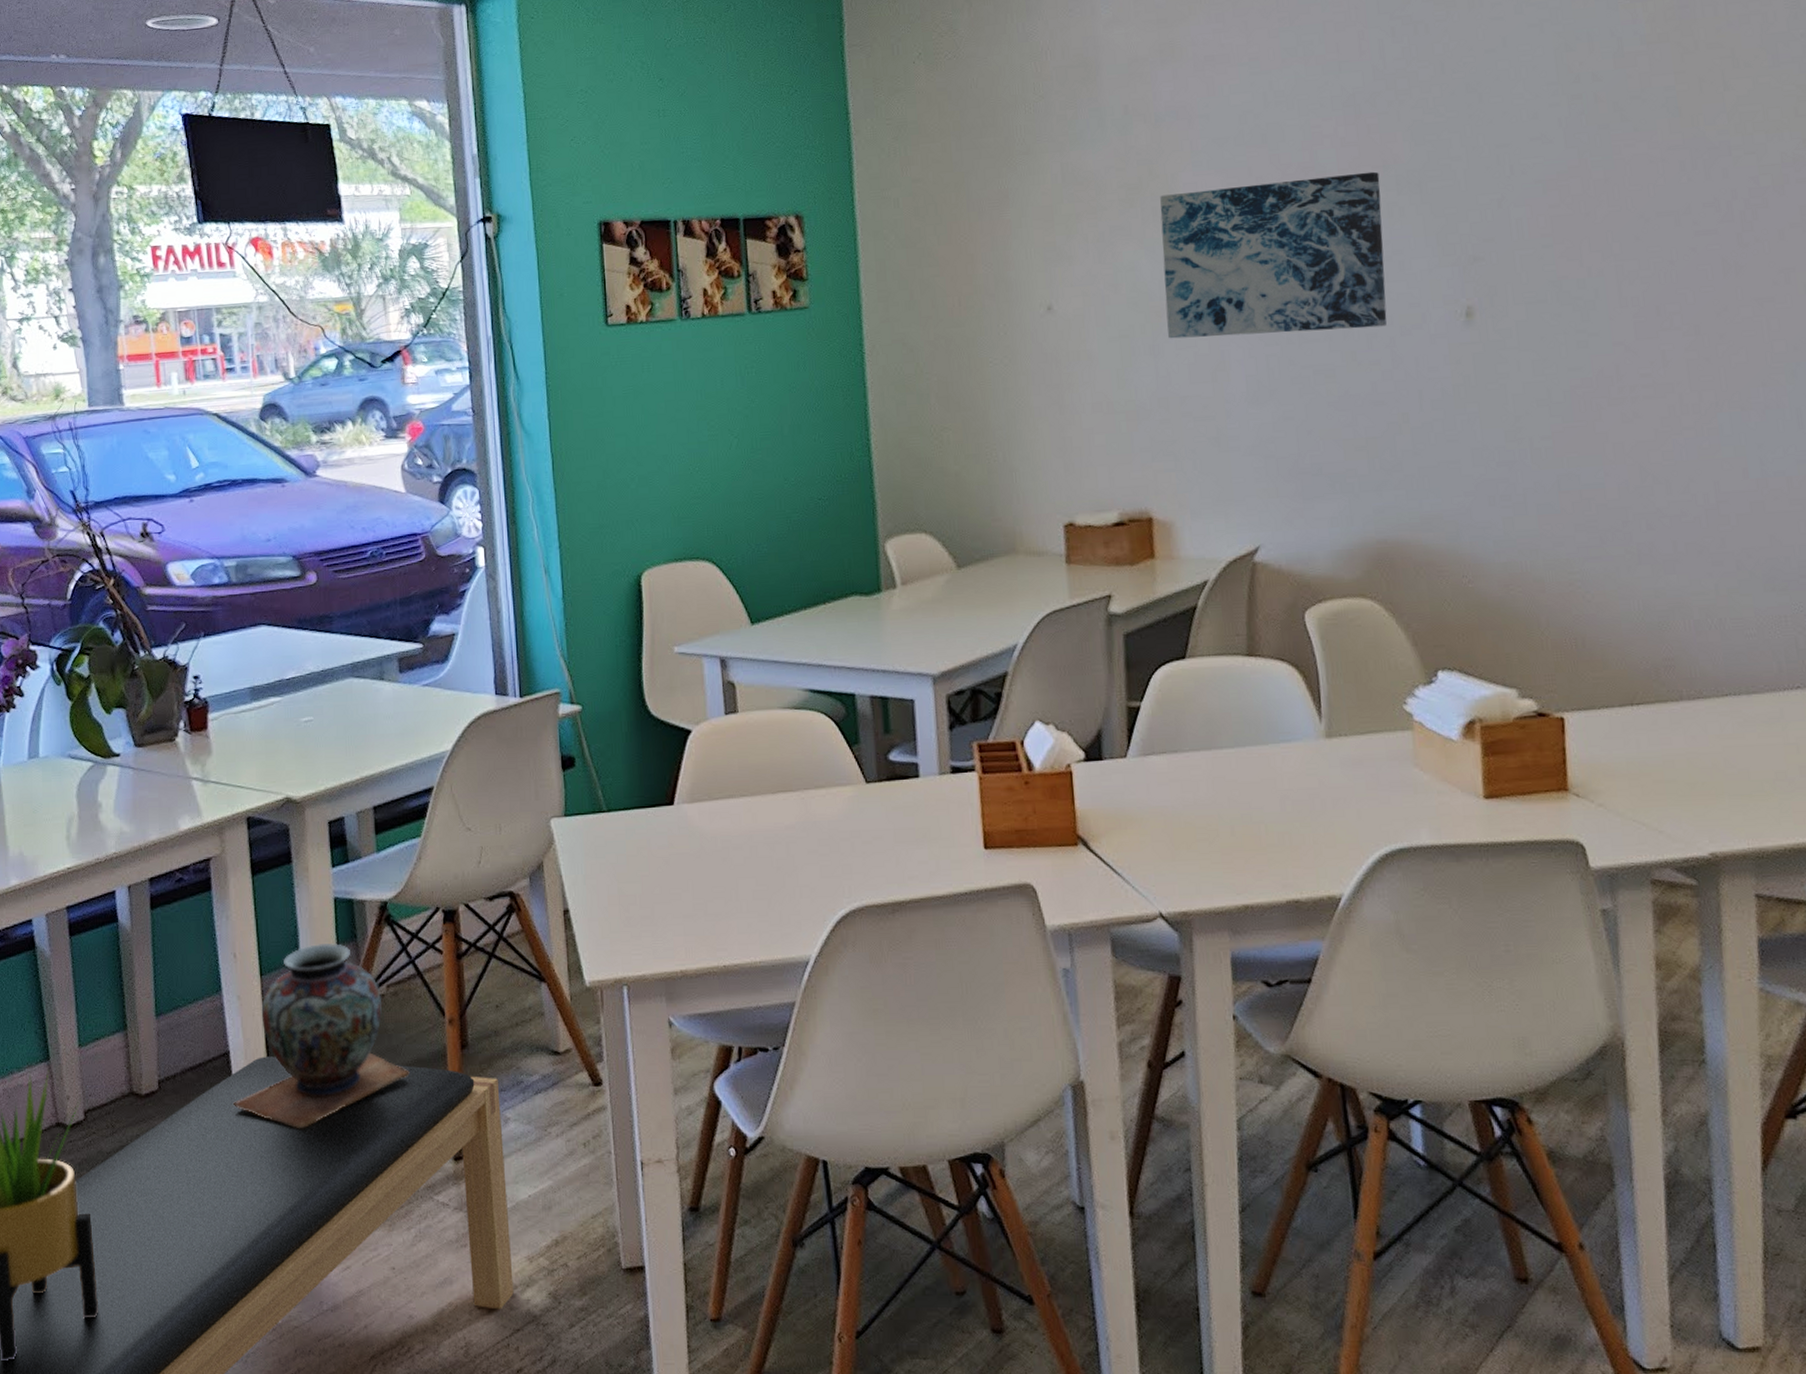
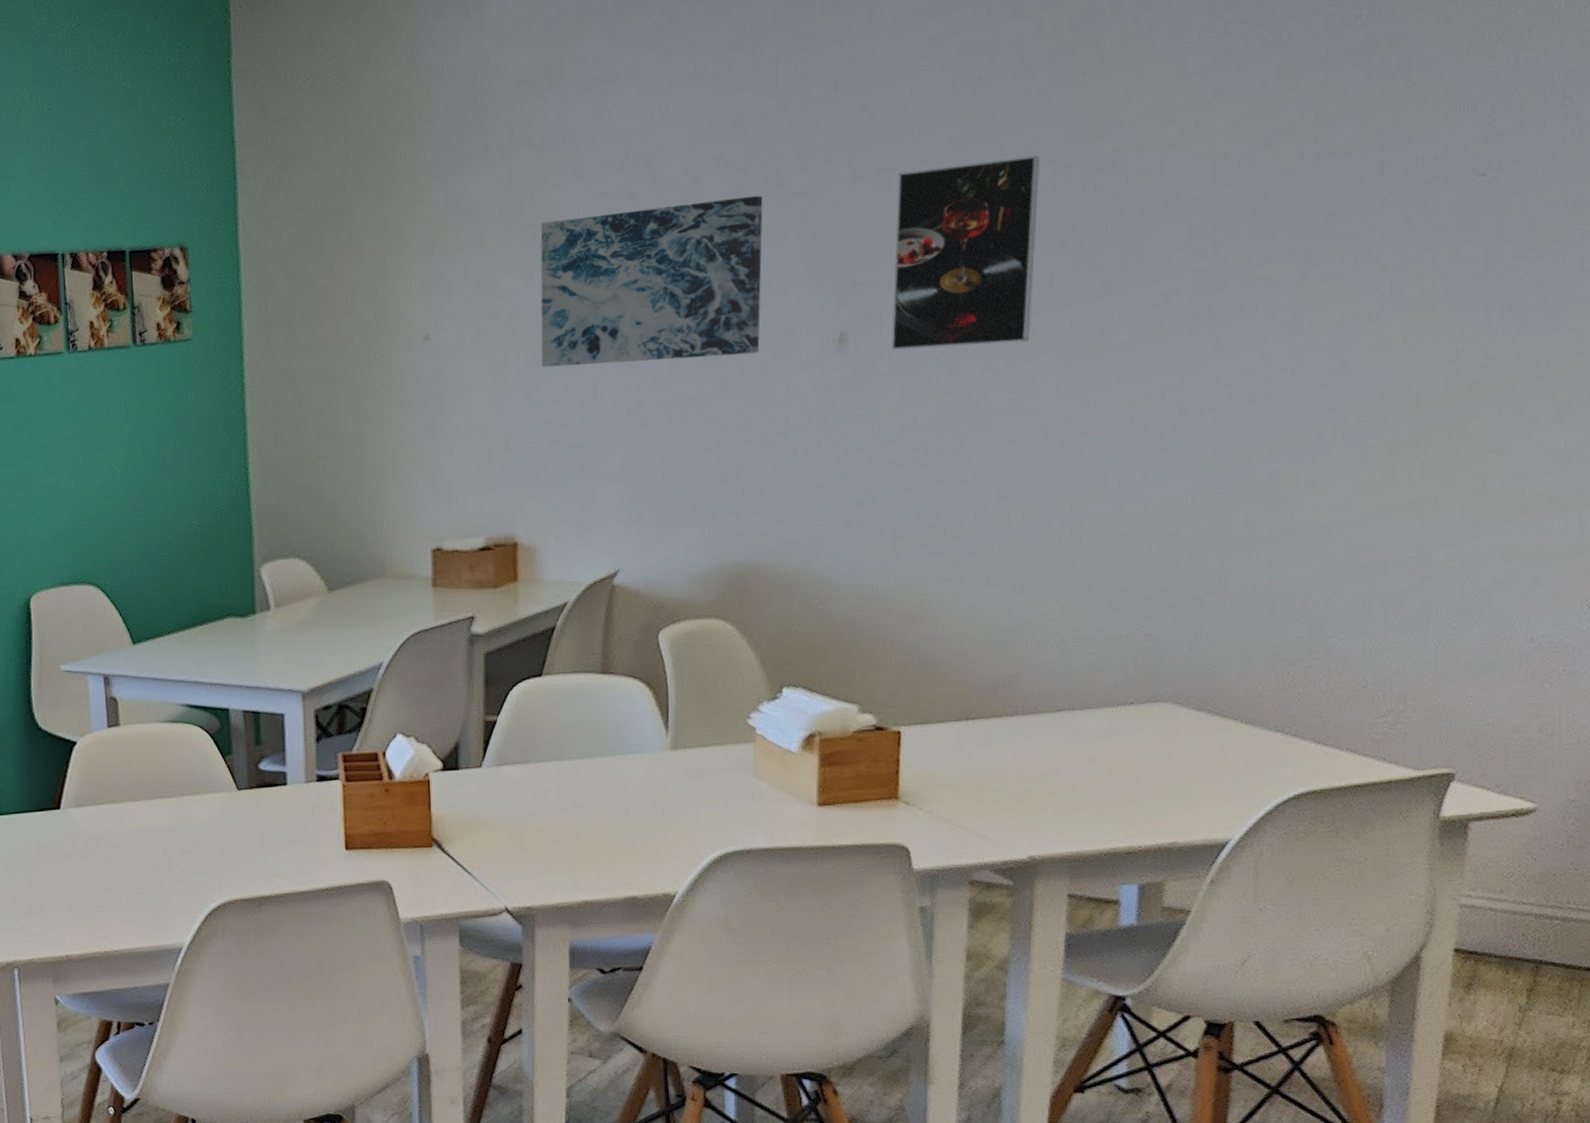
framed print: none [1510,136,1656,324] -> present [891,155,1041,350]

